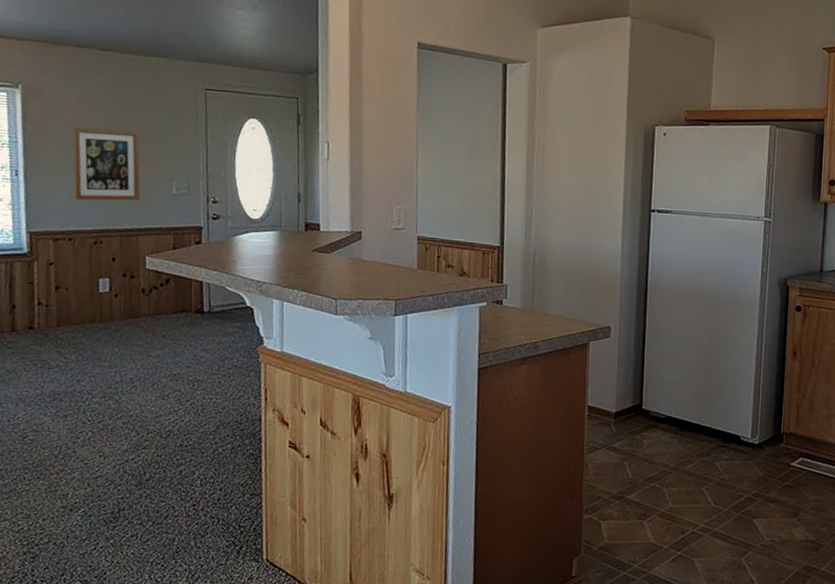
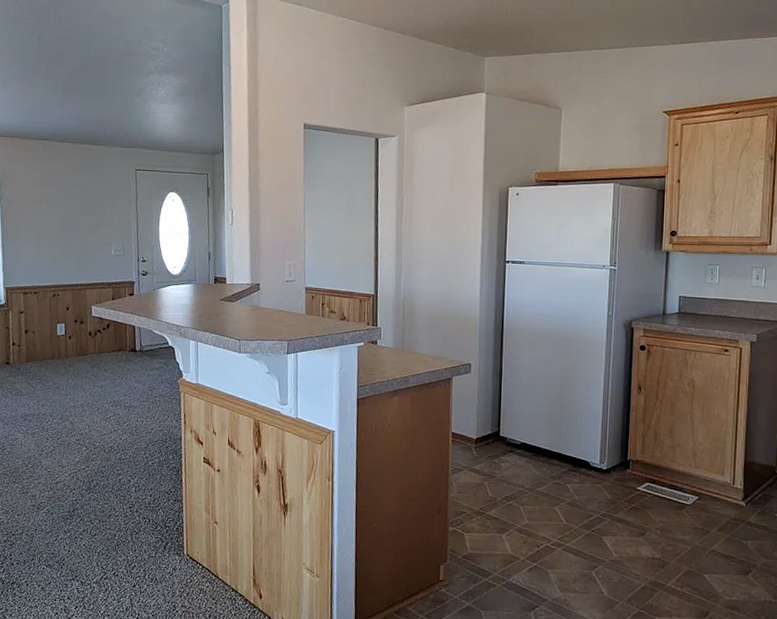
wall art: present [73,127,141,201] -> none [37,203,87,262]

